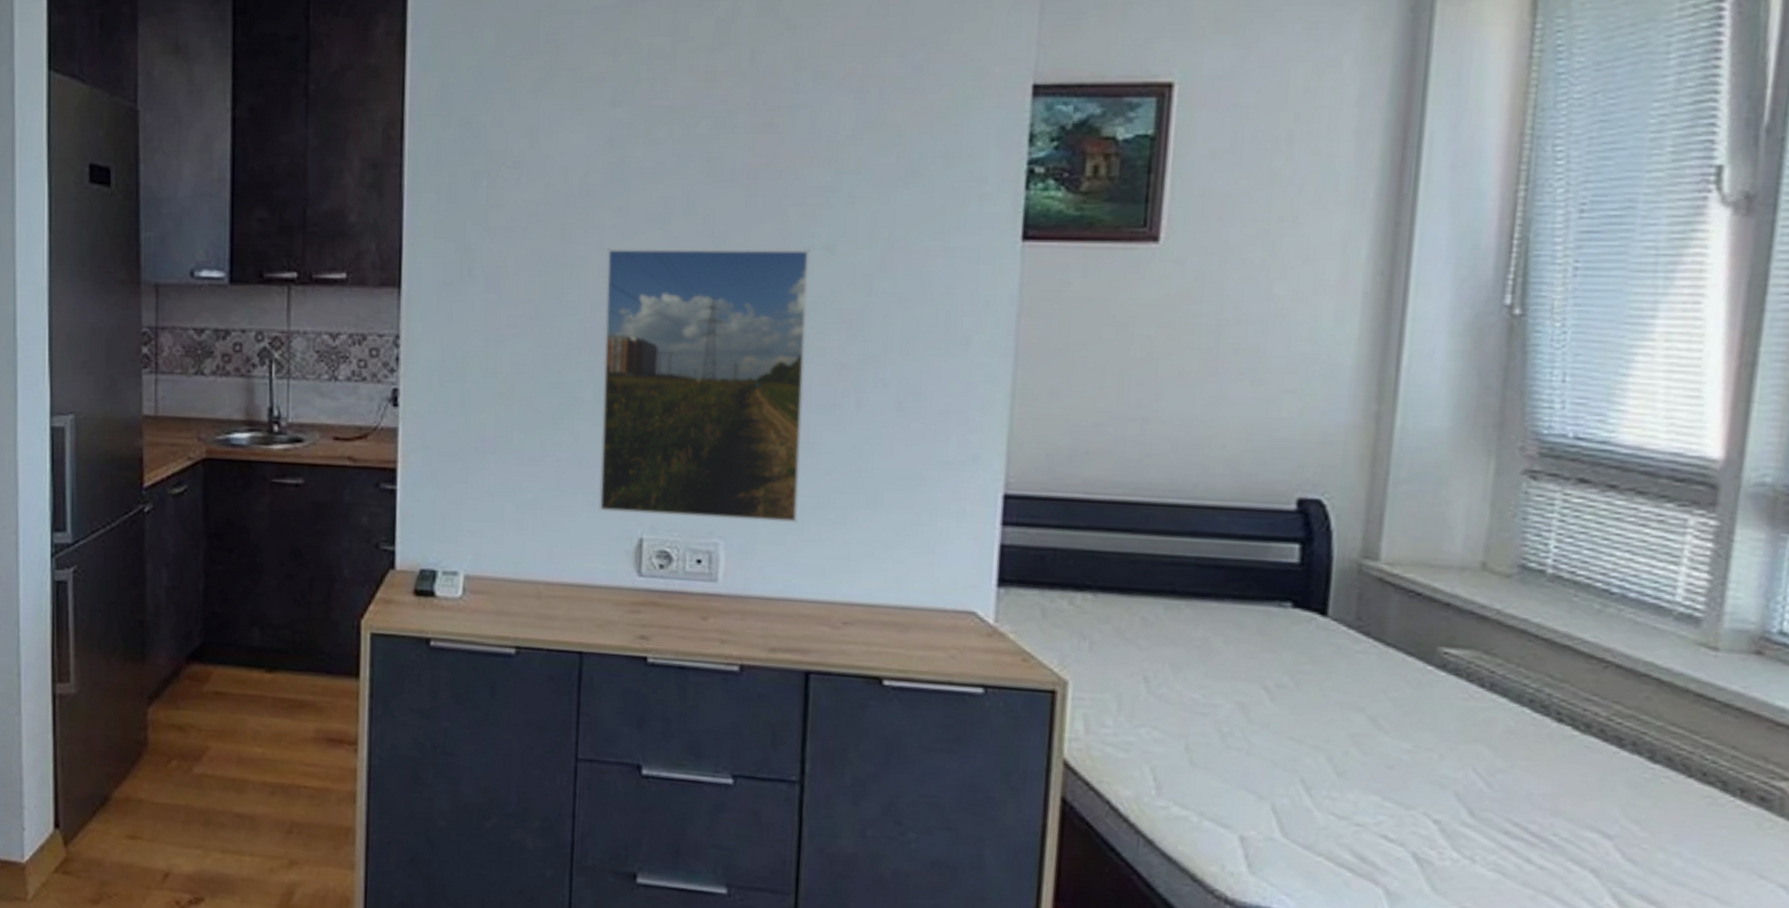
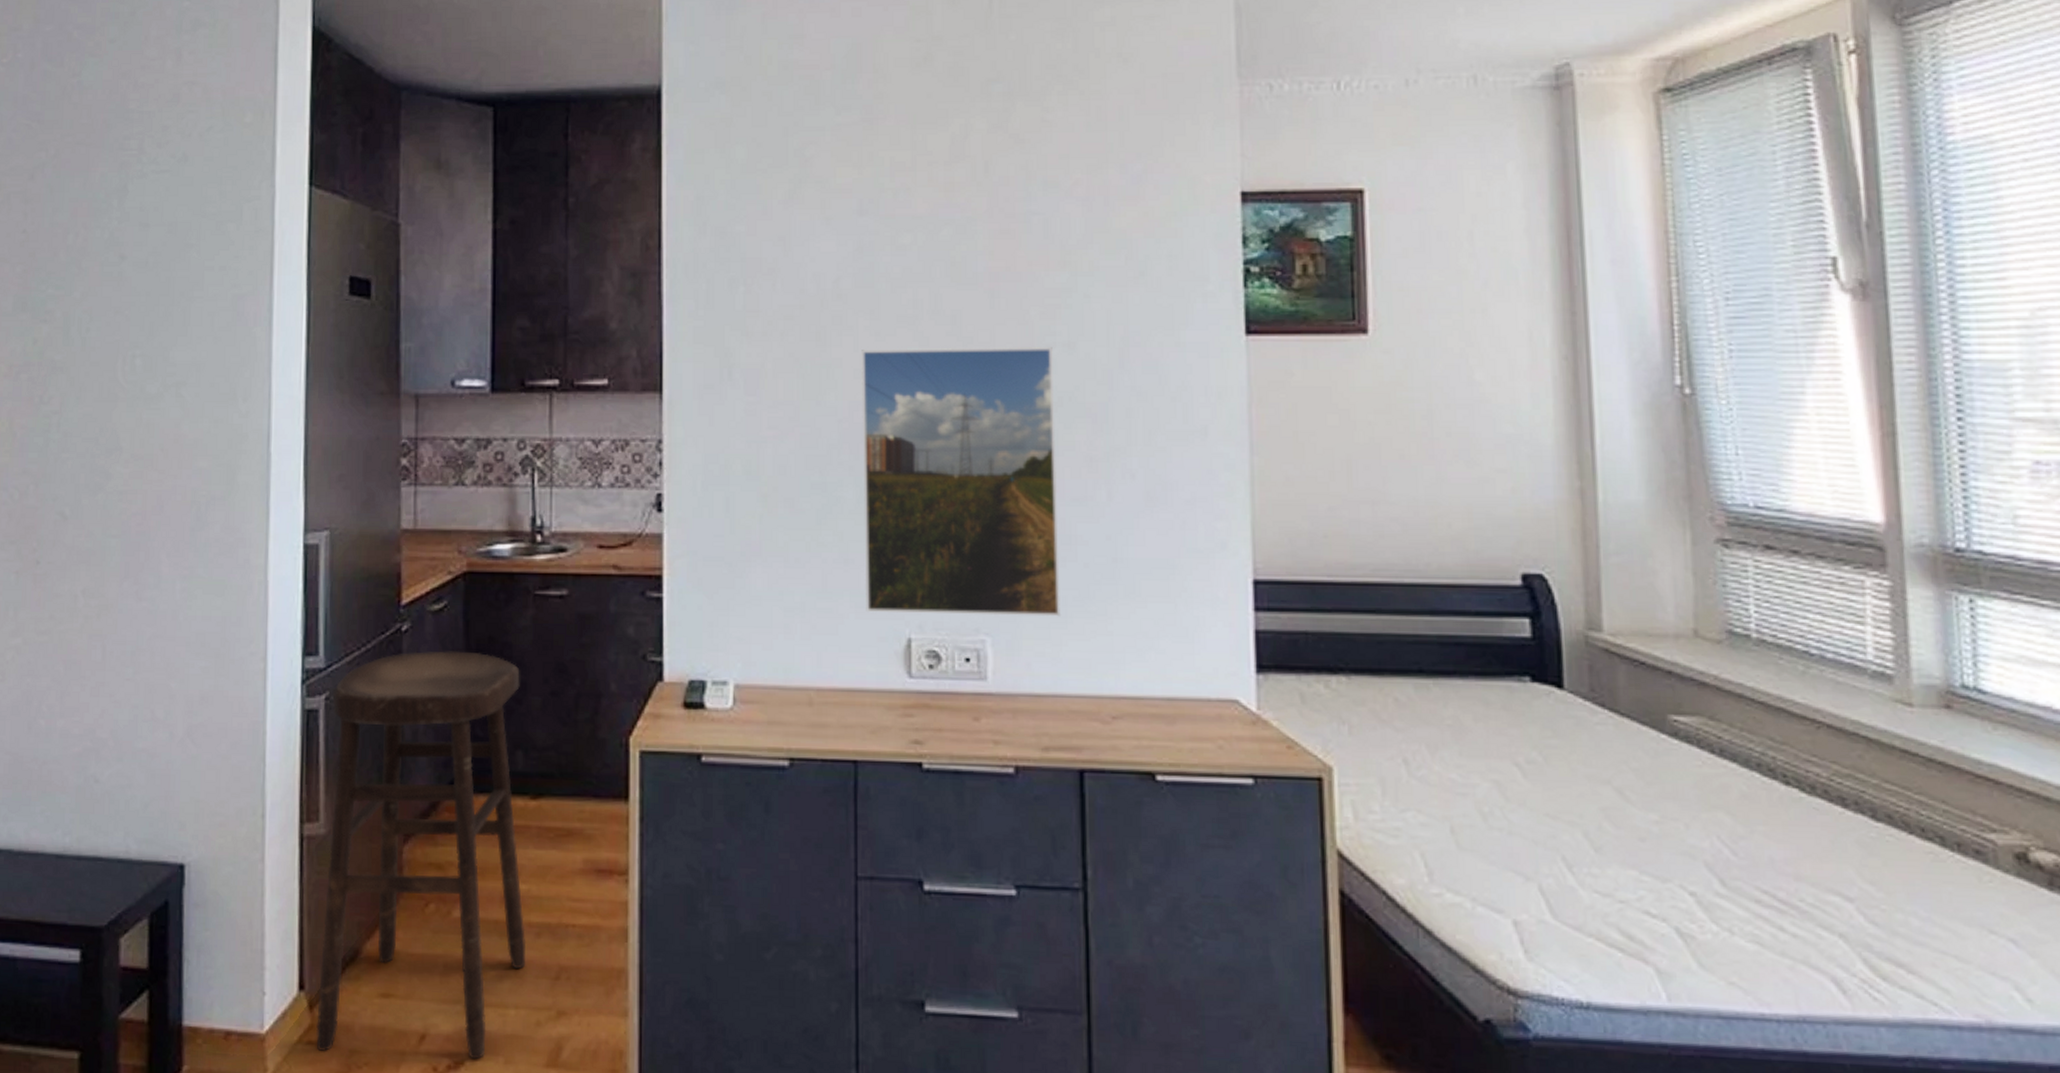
stool: none [71,531,261,897] -> present [316,651,527,1060]

